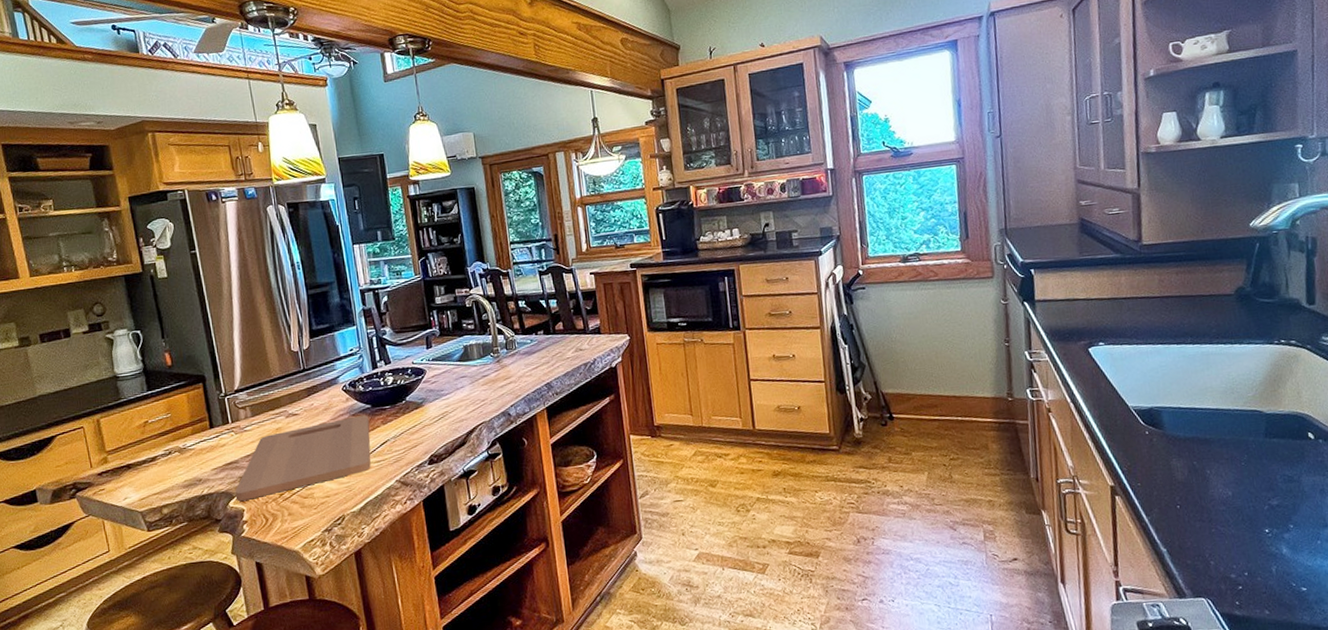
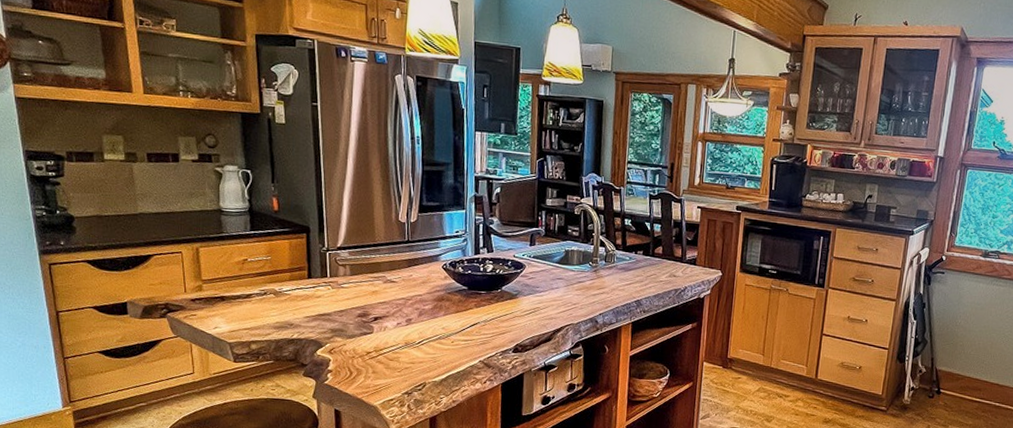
cutting board: present [235,415,371,501] -> none [324,294,464,352]

